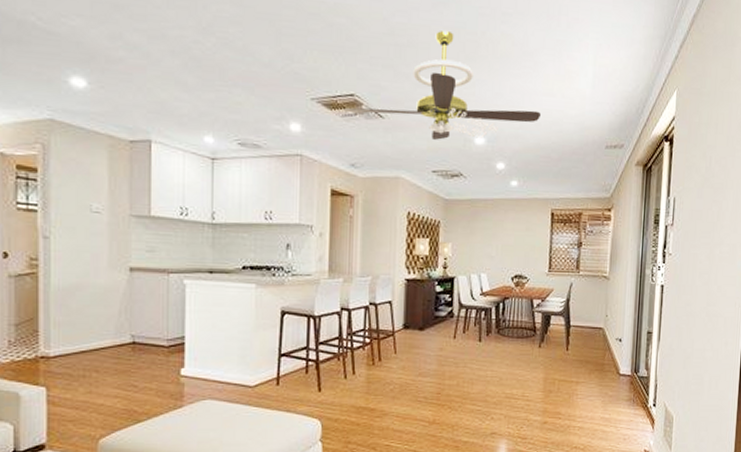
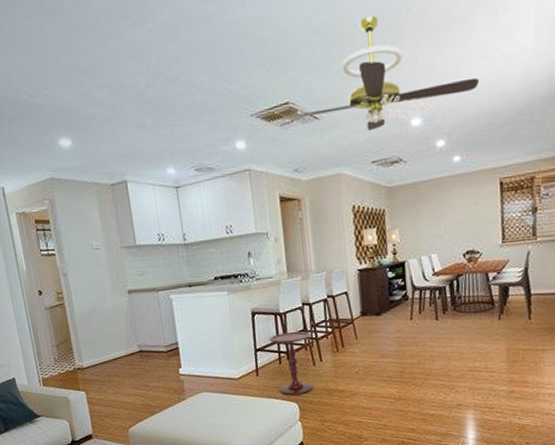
side table: none [297,338,348,411] -> present [269,331,313,396]

